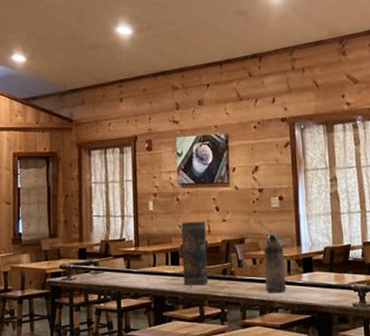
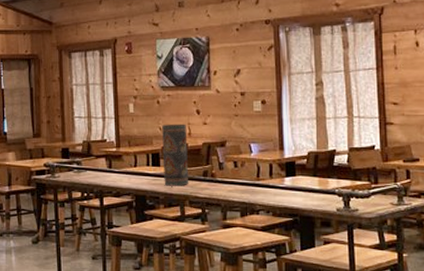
water bottle: present [264,234,287,293] -> none [245,138,268,196]

